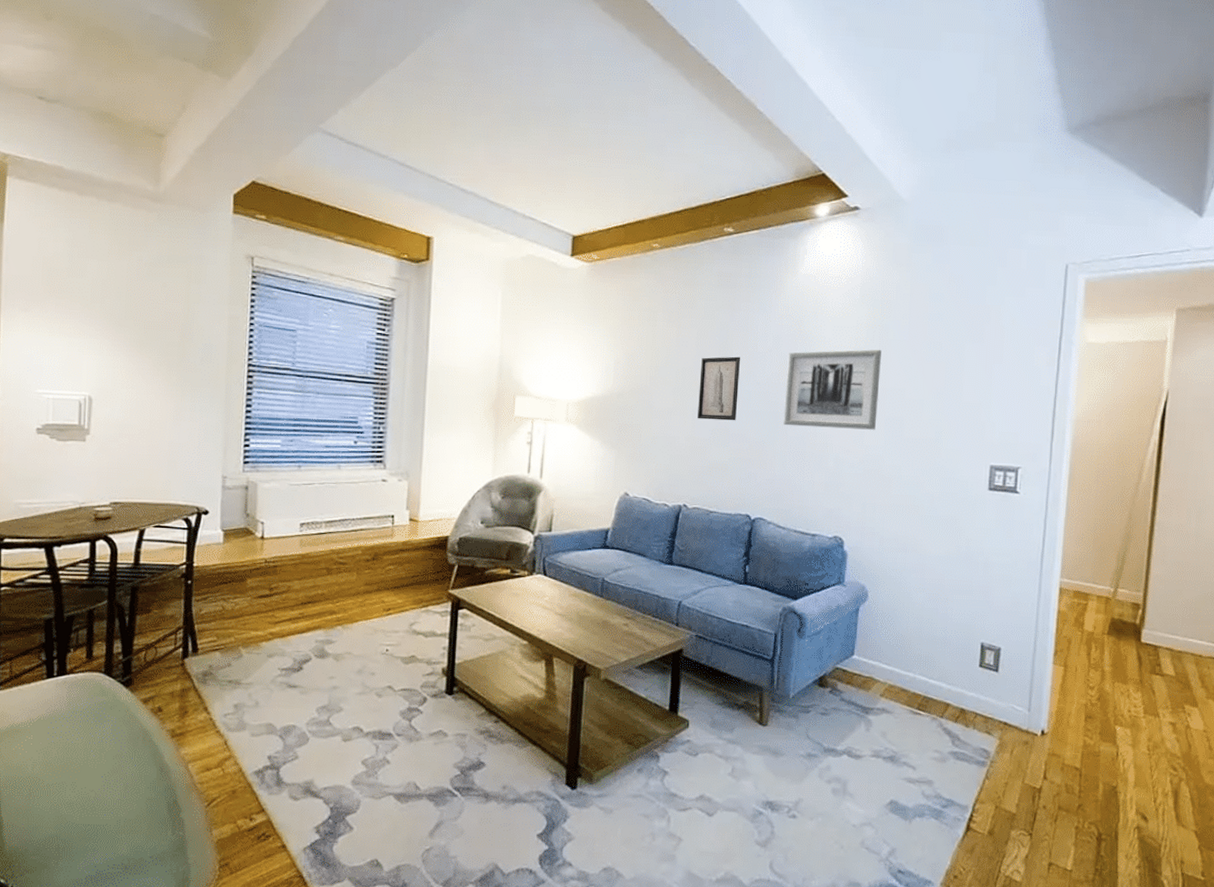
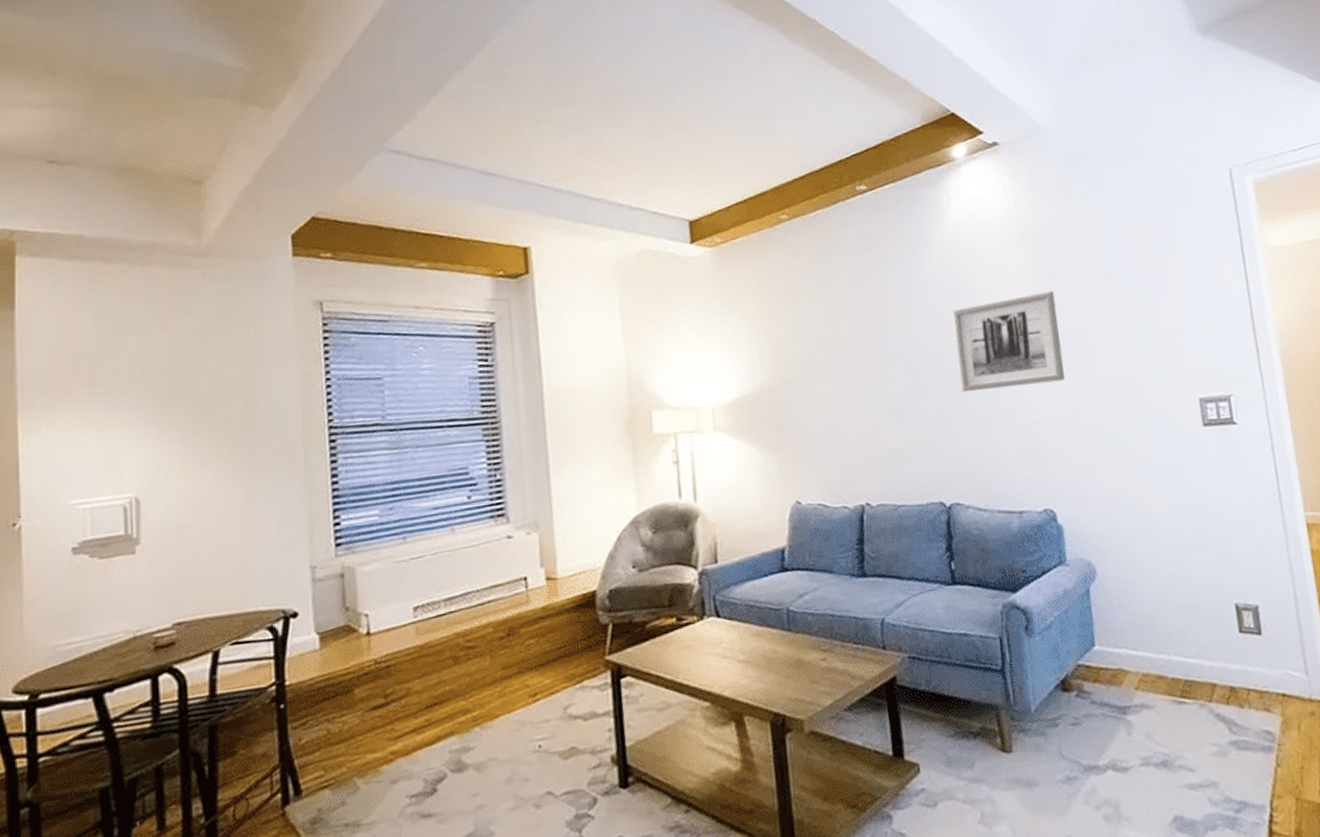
wall art: present [697,356,740,421] -> none [857,324,908,402]

